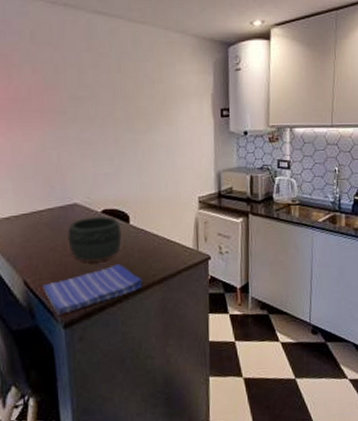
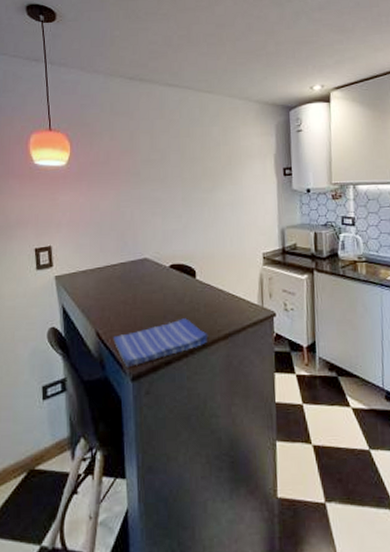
bowl: present [68,216,122,262] -> none [138,270,188,315]

